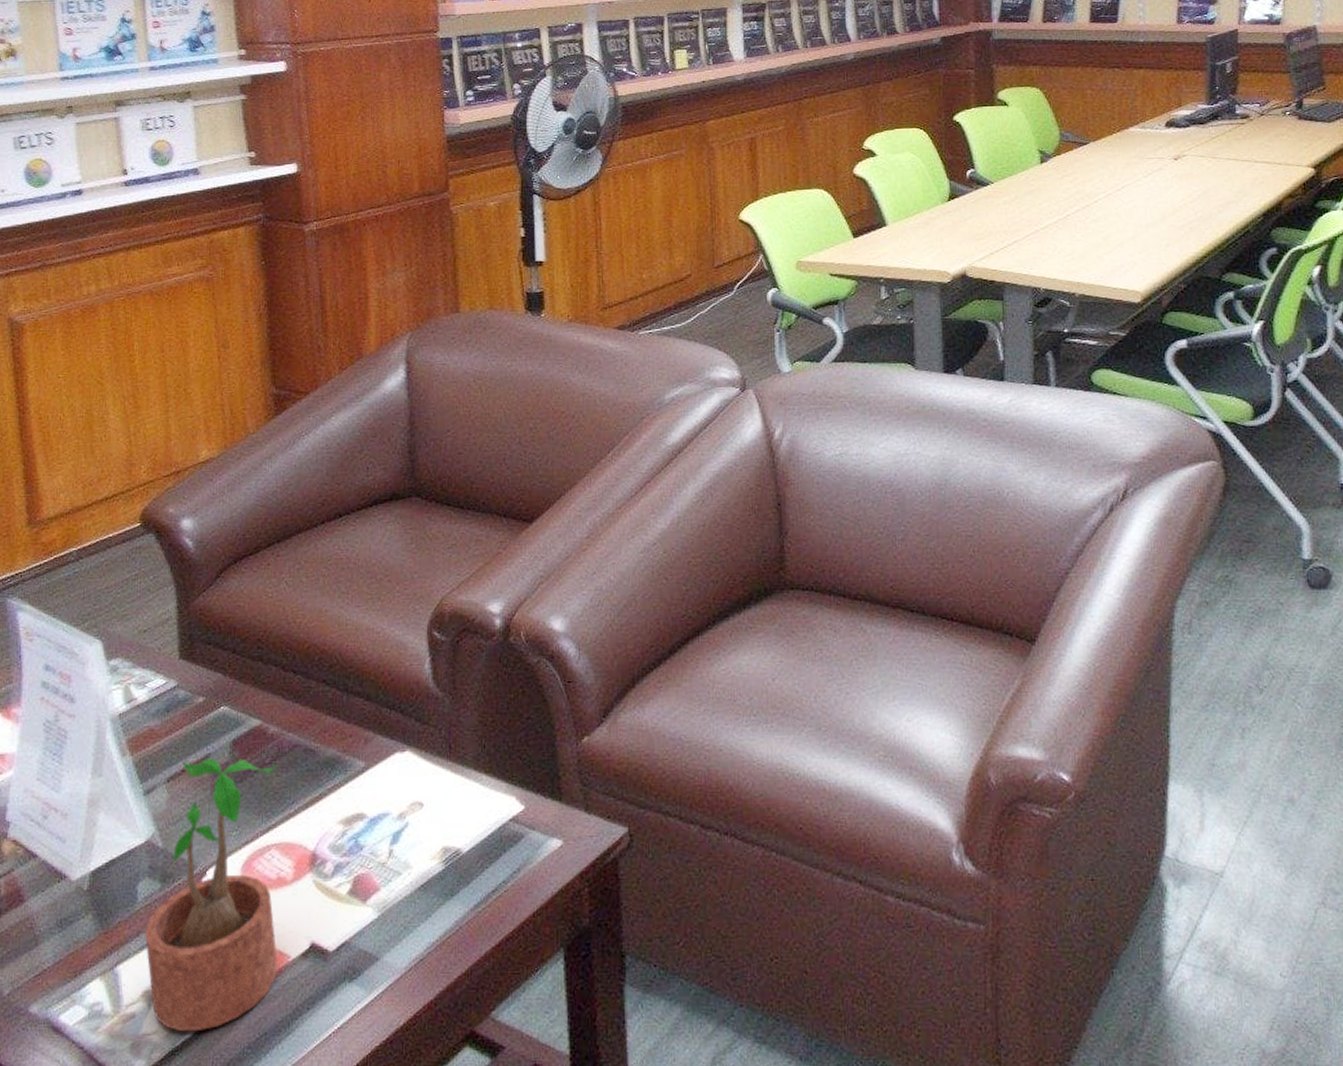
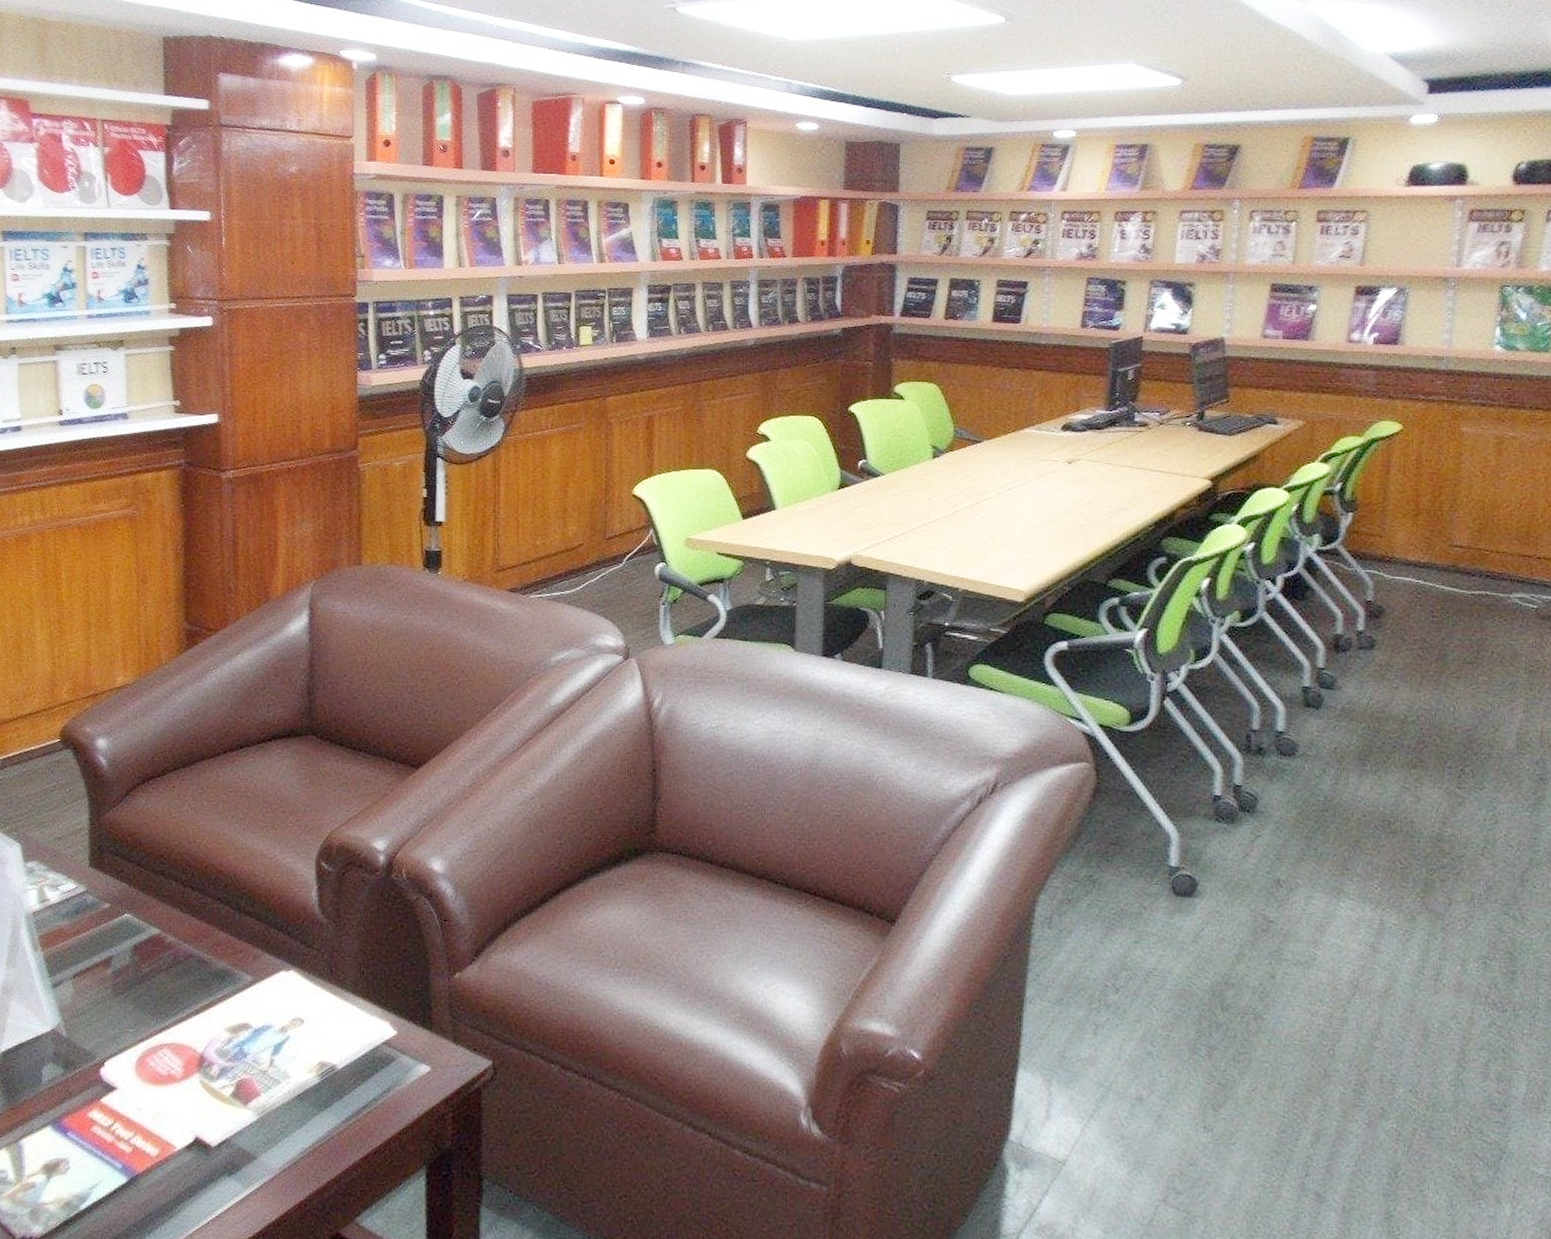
potted plant: present [145,756,279,1032] -> none [47,958,173,1206]

